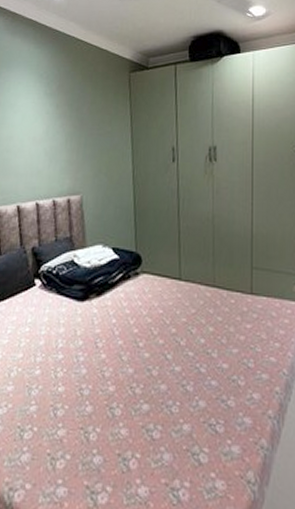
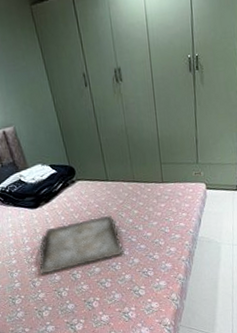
serving tray: none [67,326,186,401] -> present [39,214,123,275]

